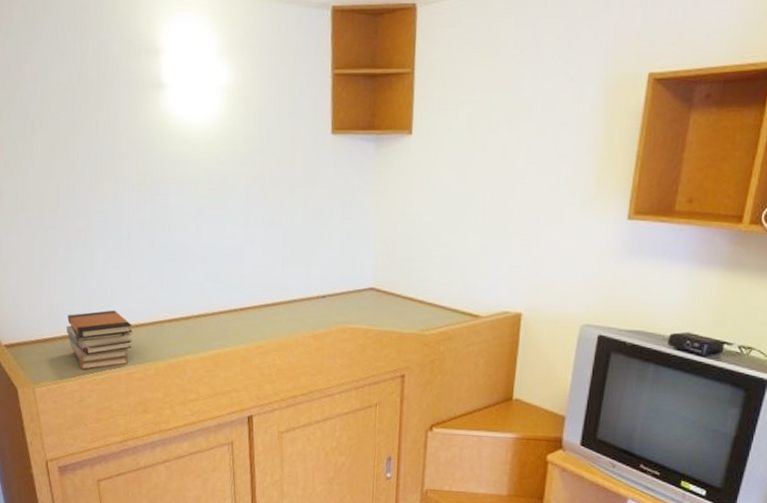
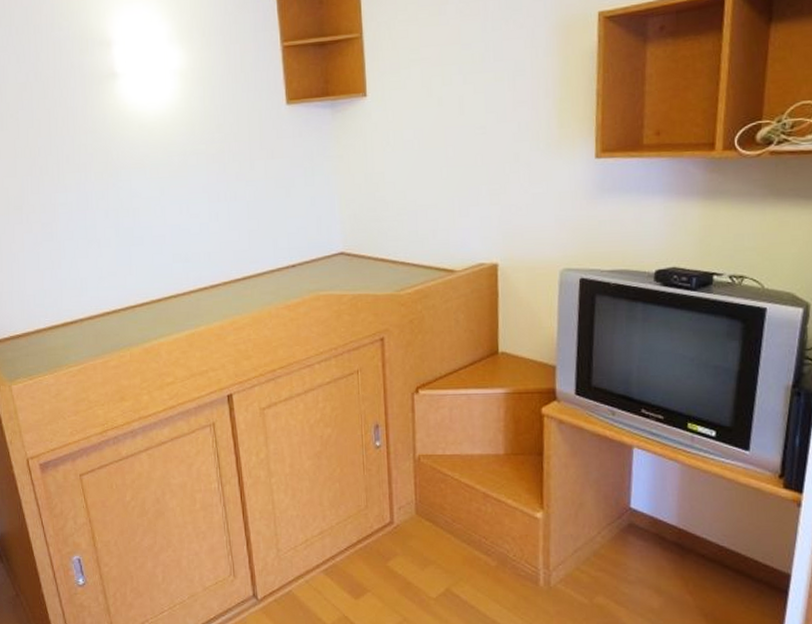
book stack: present [66,310,133,370] -> none [39,299,106,363]

